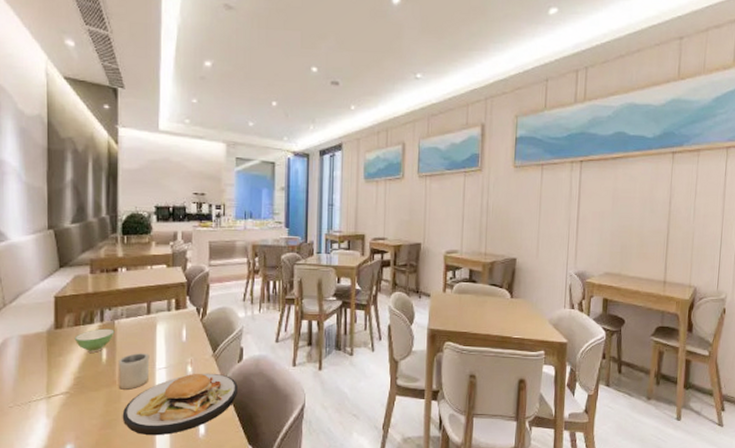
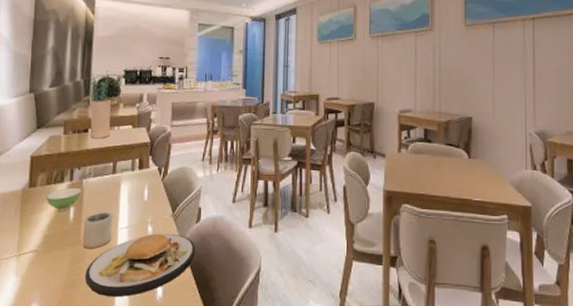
vase: none [119,211,143,279] -> present [90,75,112,139]

